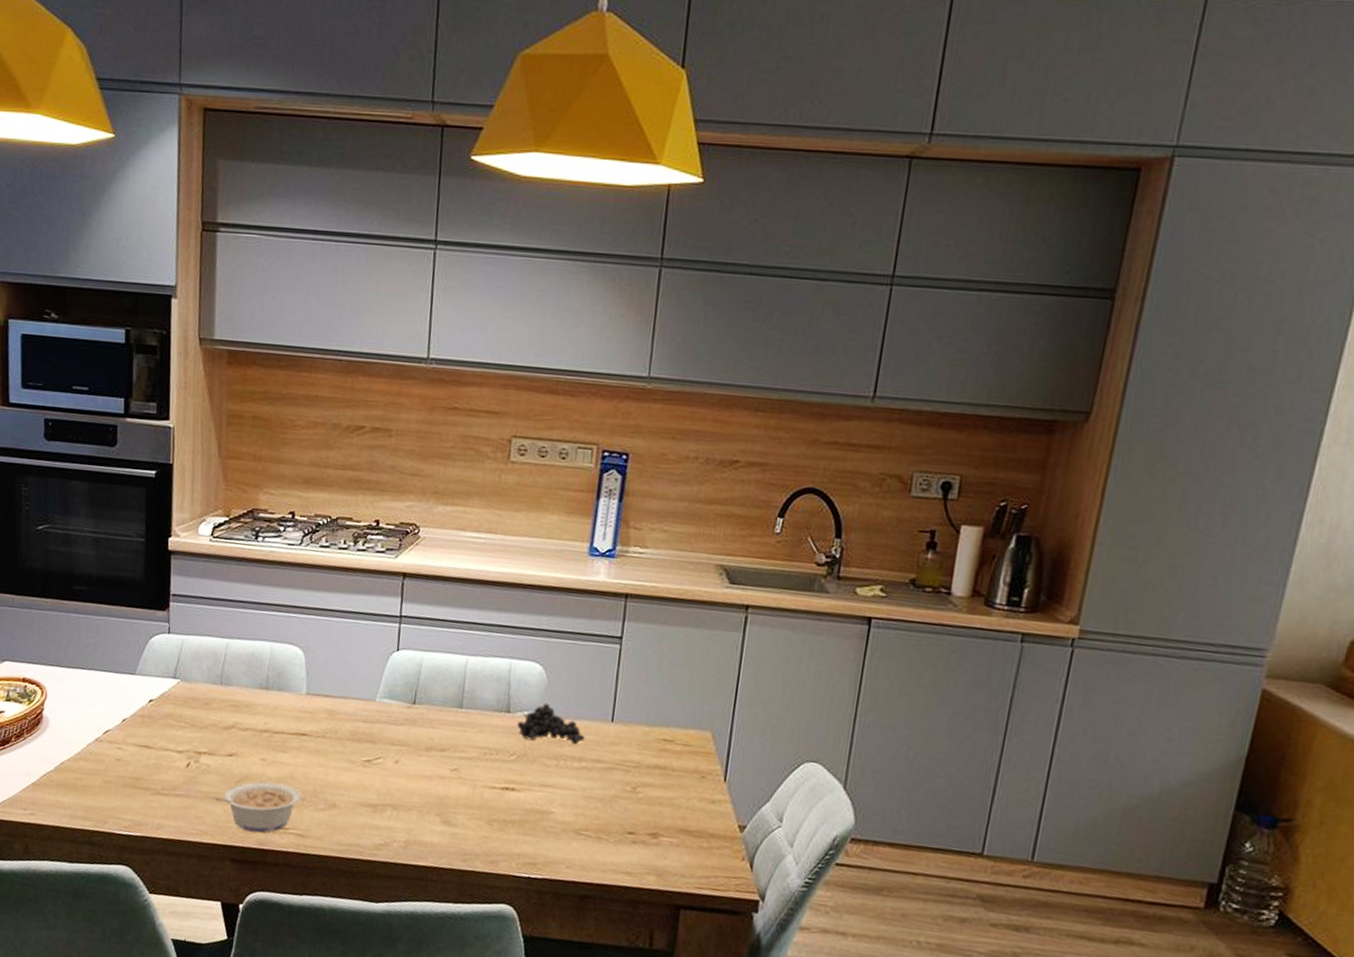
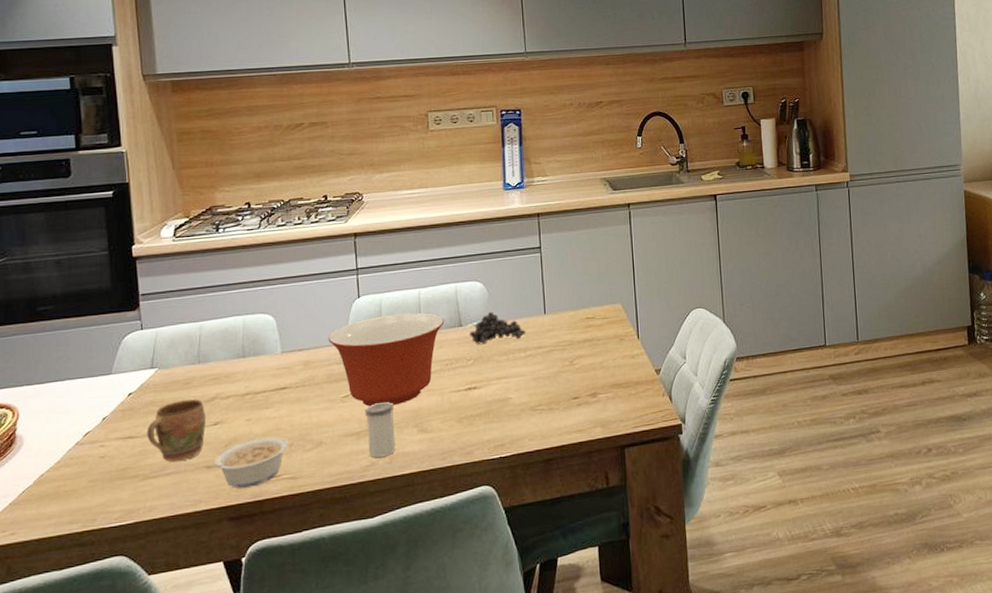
mug: none [162,720,222,786] -> present [146,399,207,462]
mixing bowl: none [357,677,491,786] -> present [328,312,445,407]
salt shaker: none [384,777,419,840] -> present [365,401,396,458]

